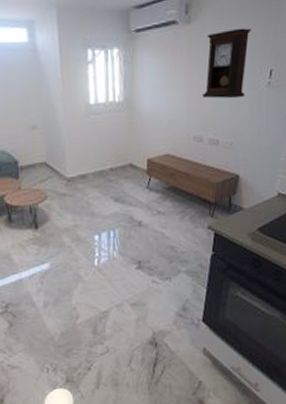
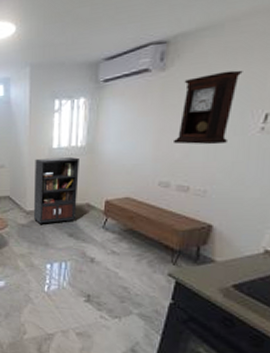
bookcase: none [71,113,120,191] -> present [34,156,79,224]

